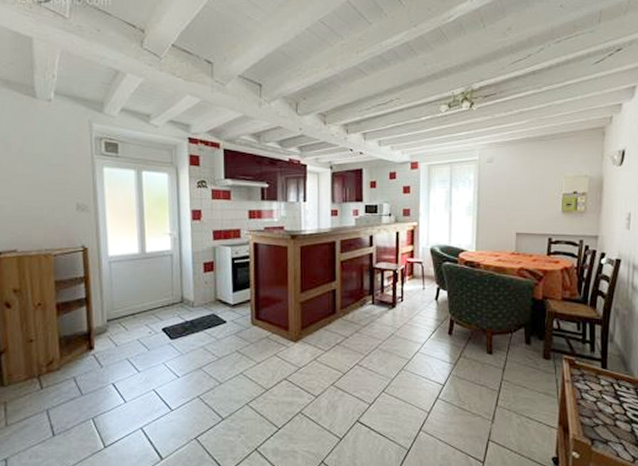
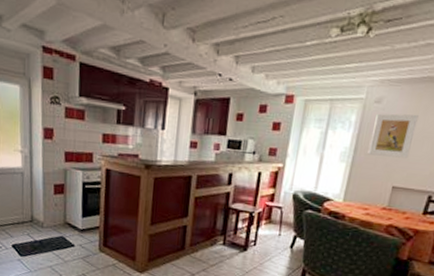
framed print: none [489,169,526,207] -> present [367,113,419,158]

